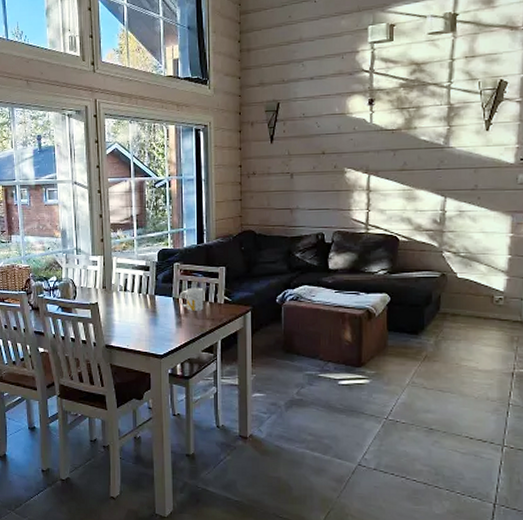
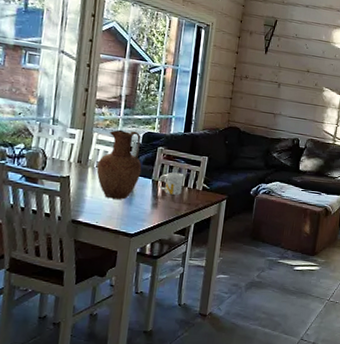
vase: none [120,250,162,321] -> present [96,129,142,199]

